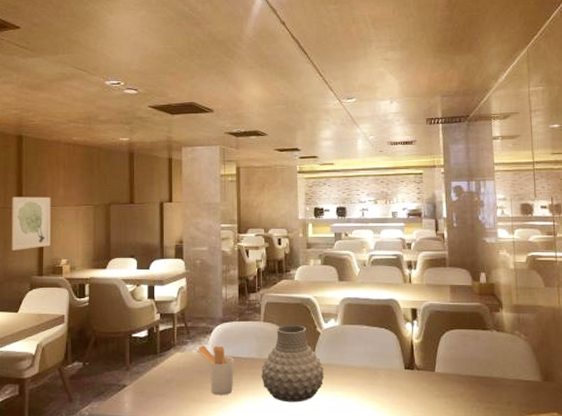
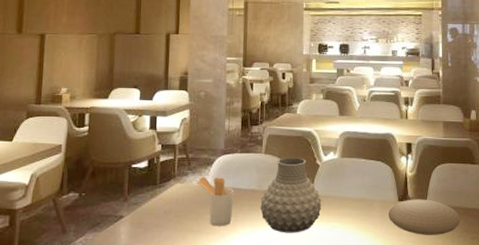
wall art: present [11,197,51,250] -> none [8,23,53,78]
plate: none [394,367,473,405] -> present [388,199,461,235]

